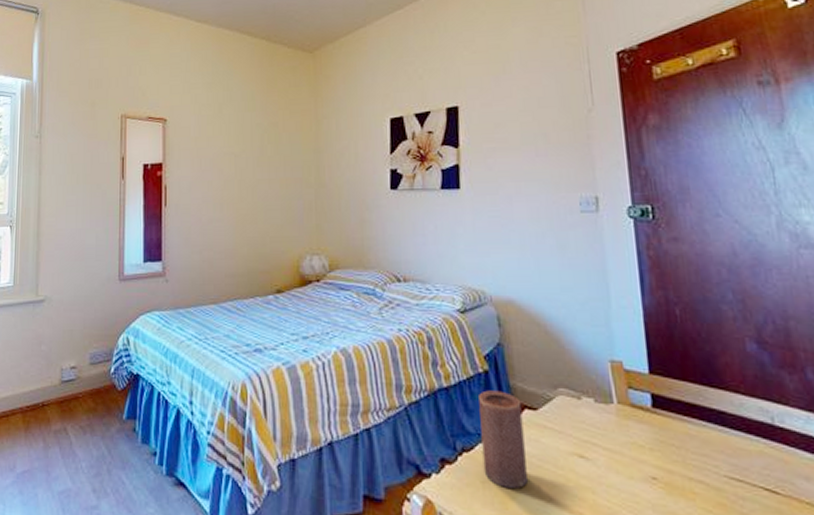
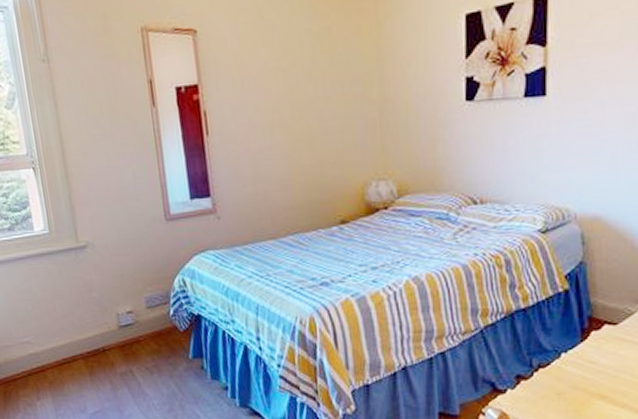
candle: present [479,390,529,488] -> none [557,308,604,397]

